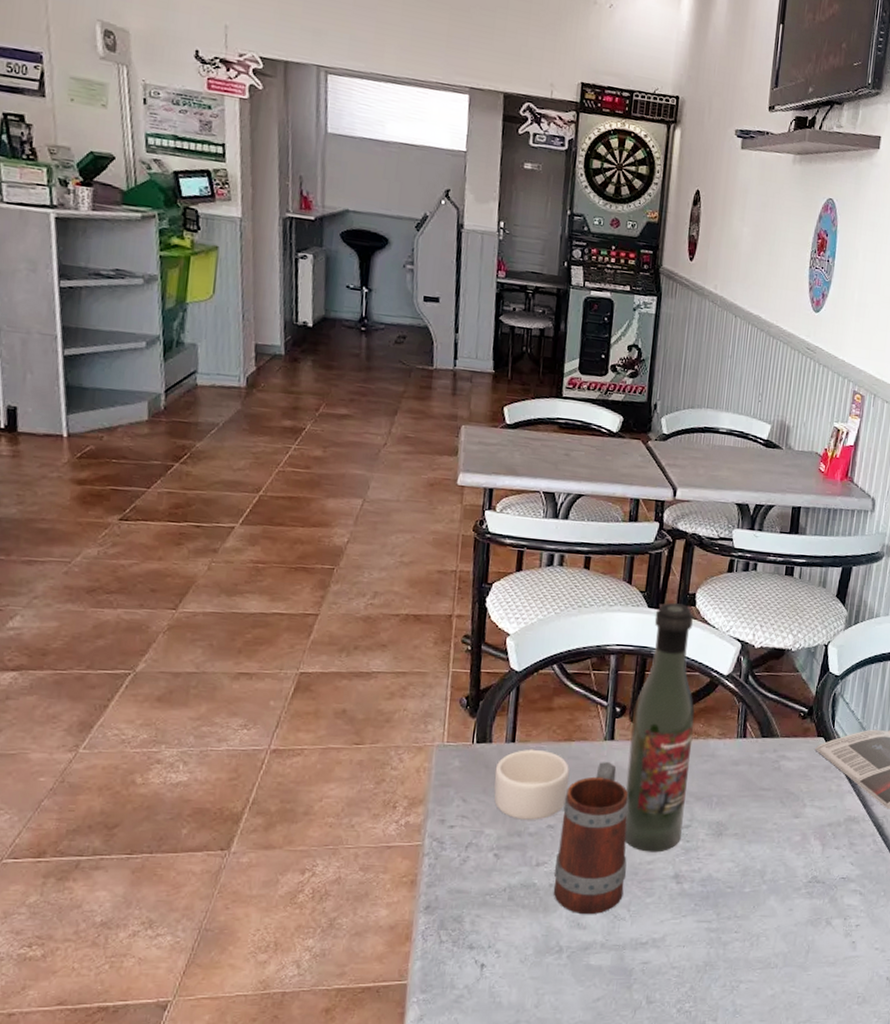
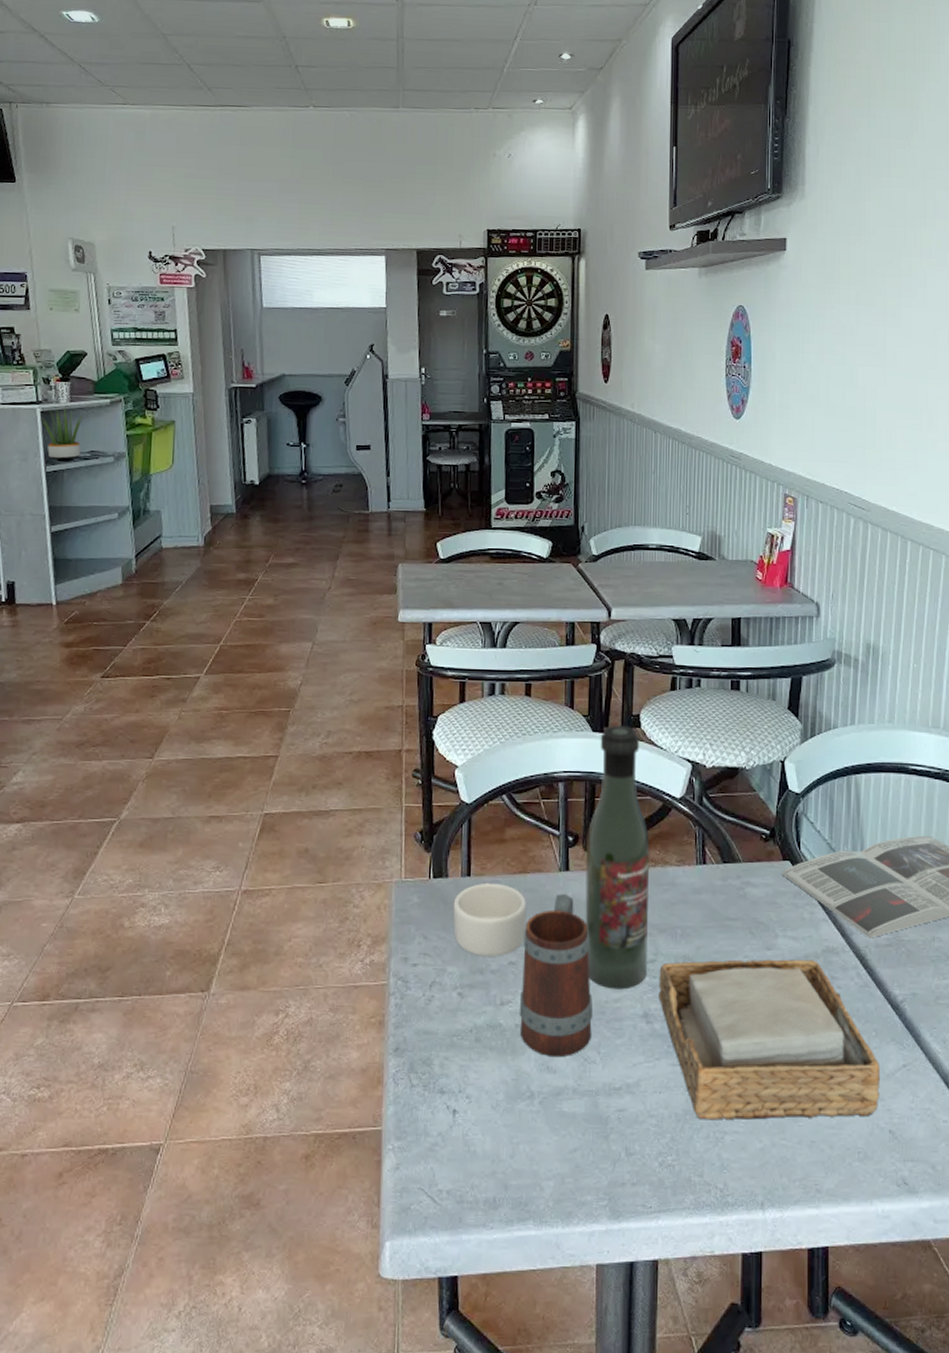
potted plant: none [54,216,109,278] -> present [40,407,84,462]
napkin holder: none [690,826,885,971] -> present [659,959,881,1120]

